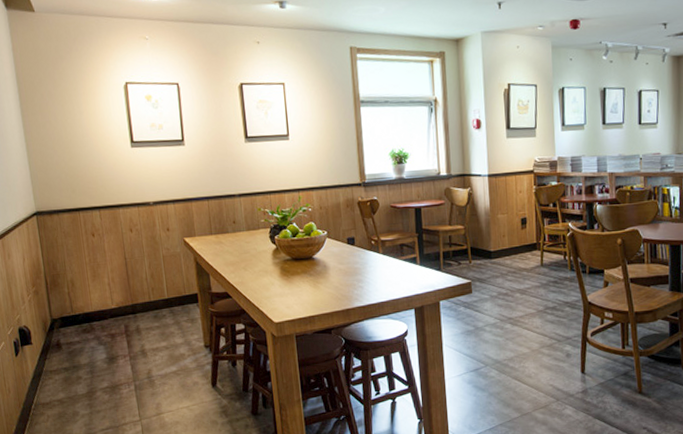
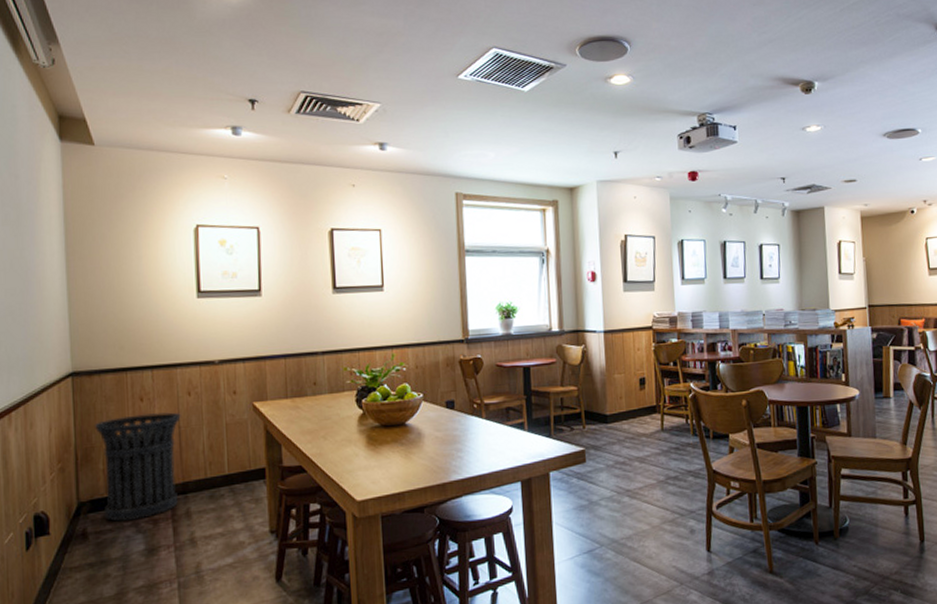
trash can: none [58,246,129,335] -> present [95,412,181,522]

